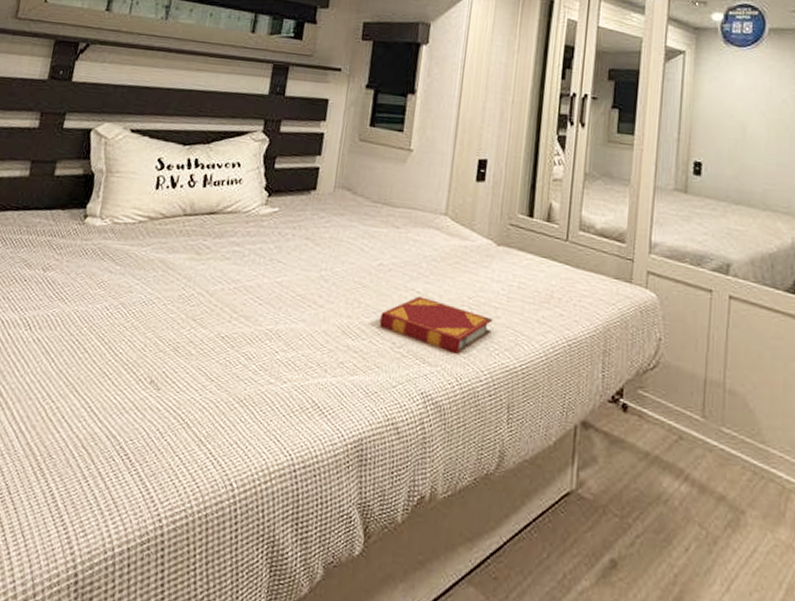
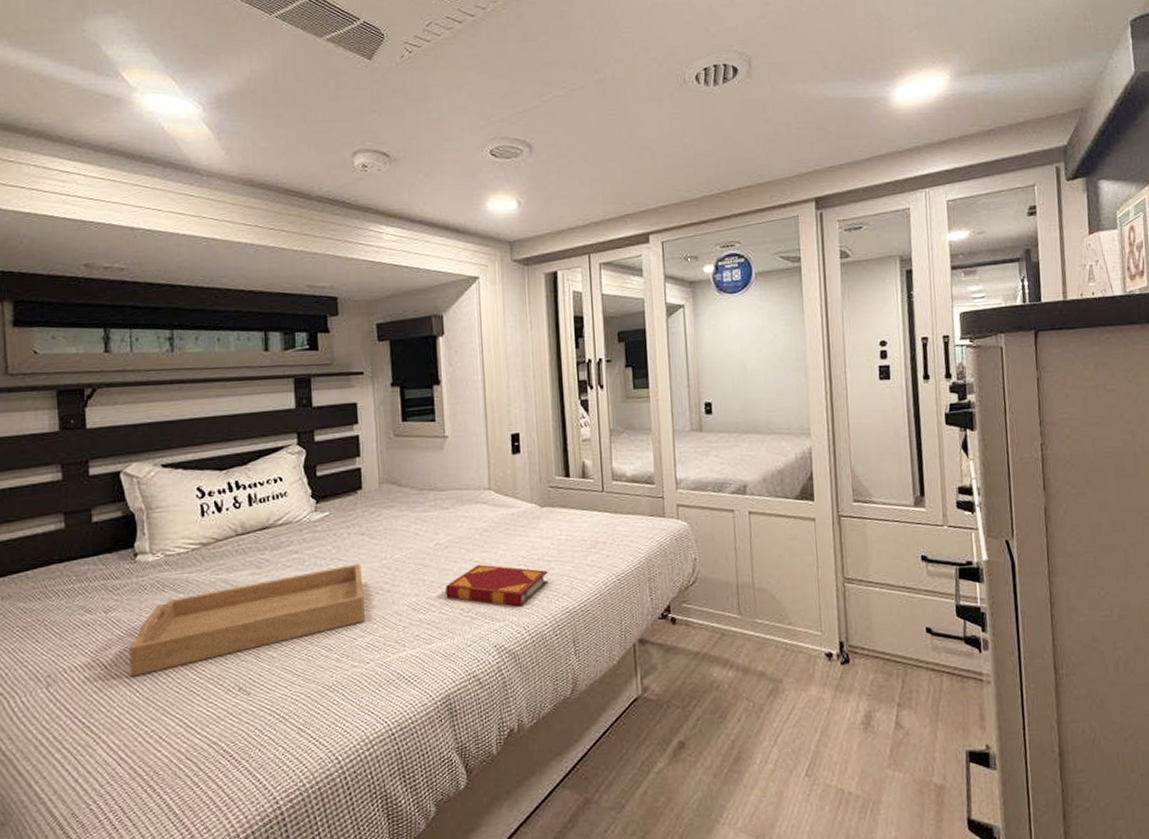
serving tray: none [50,269,299,345] -> present [129,564,365,677]

